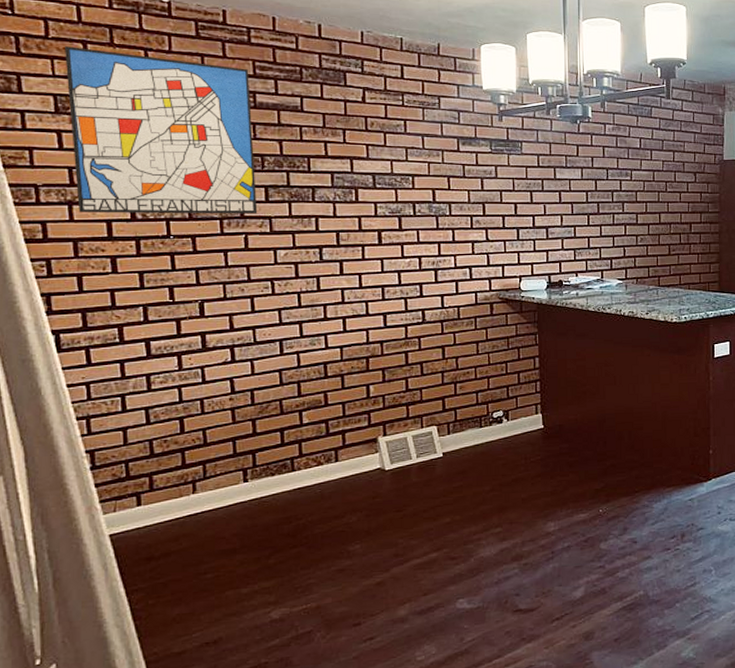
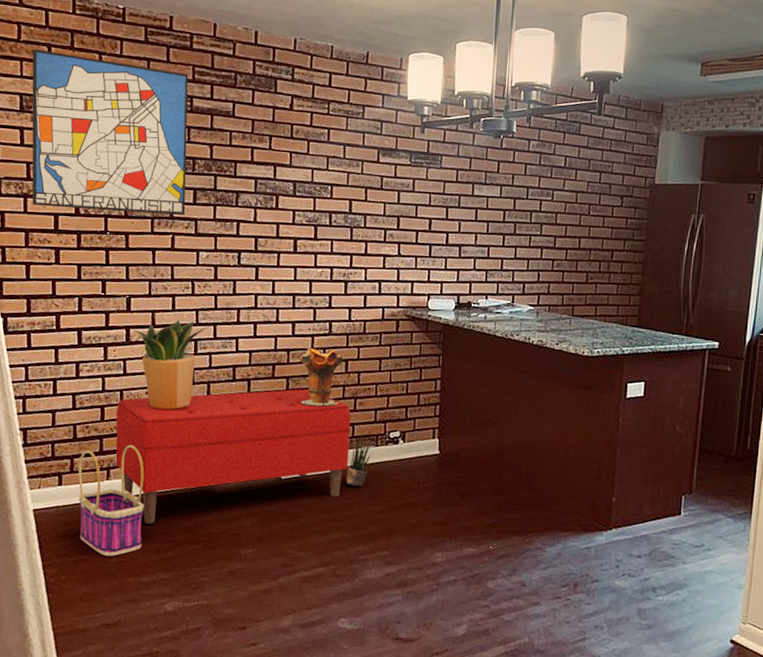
basket: none [158,454,239,573] -> present [78,444,145,556]
bench: none [197,378,454,533] -> present [115,388,351,524]
potted plant: none [208,320,295,415] -> present [132,319,210,411]
decorative vase: none [394,337,440,395] -> present [300,347,344,406]
potted plant: none [452,421,476,469] -> present [346,438,372,487]

